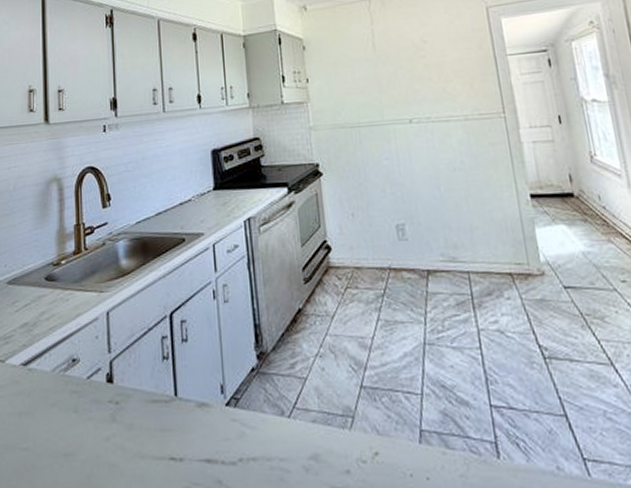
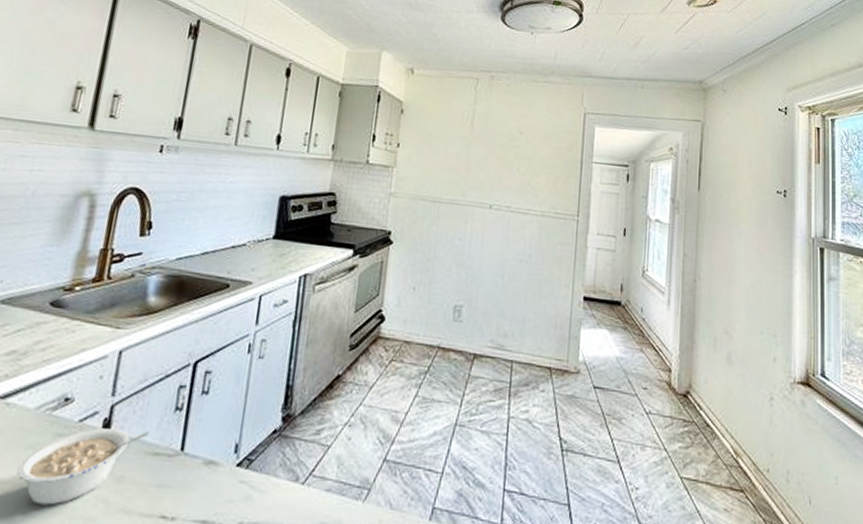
legume: none [48,381,145,456] -> present [17,428,149,506]

